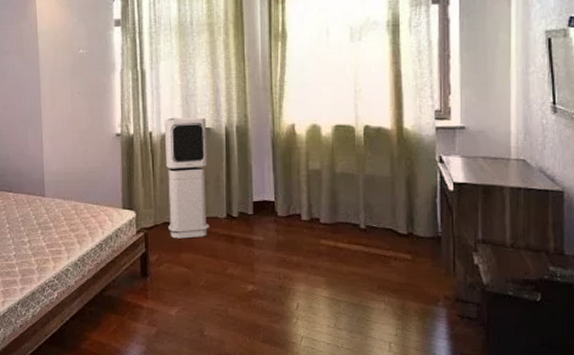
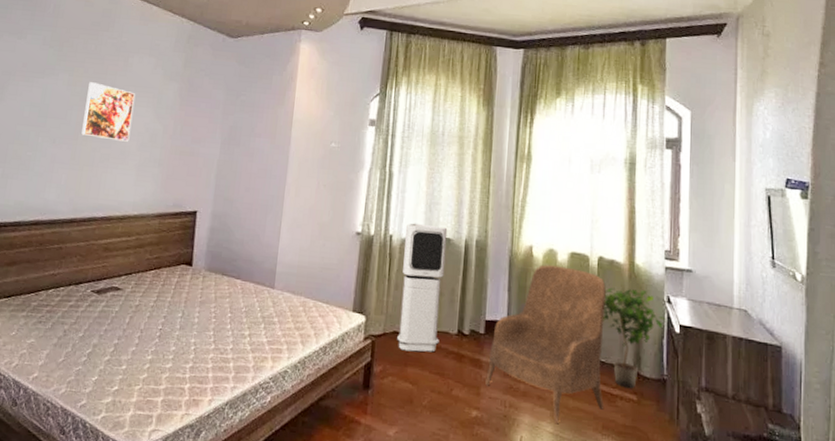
armchair: none [258,140,377,289] -> present [485,264,606,424]
potted plant: none [372,152,440,248] -> present [603,287,668,388]

